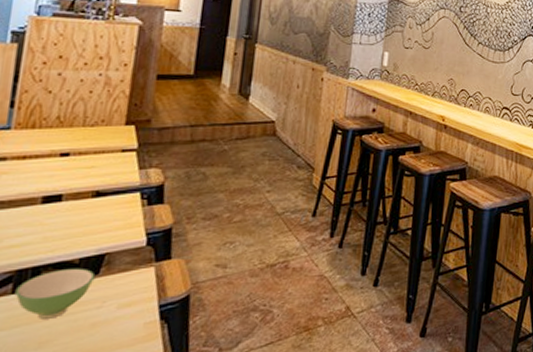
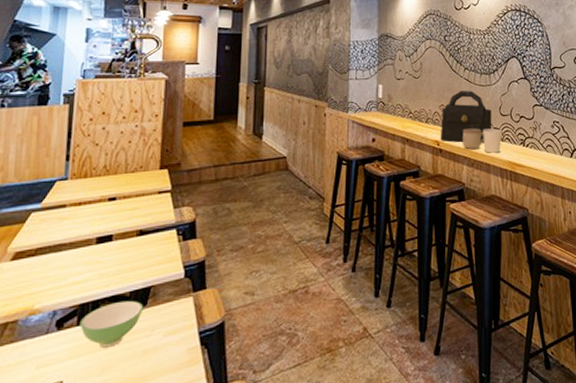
handbag: none [446,66,503,122] -> present [440,91,492,144]
mug: none [469,105,493,128] -> present [463,128,484,150]
dixie cup: none [491,107,512,133] -> present [483,128,503,153]

